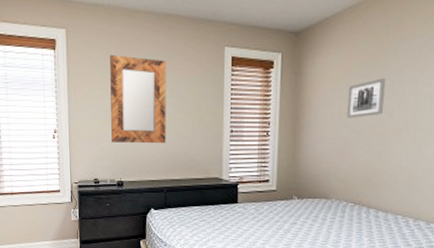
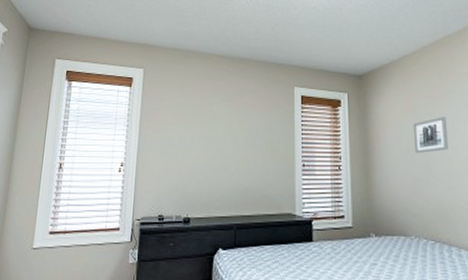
home mirror: present [110,55,166,144] -> none [180,93,239,178]

